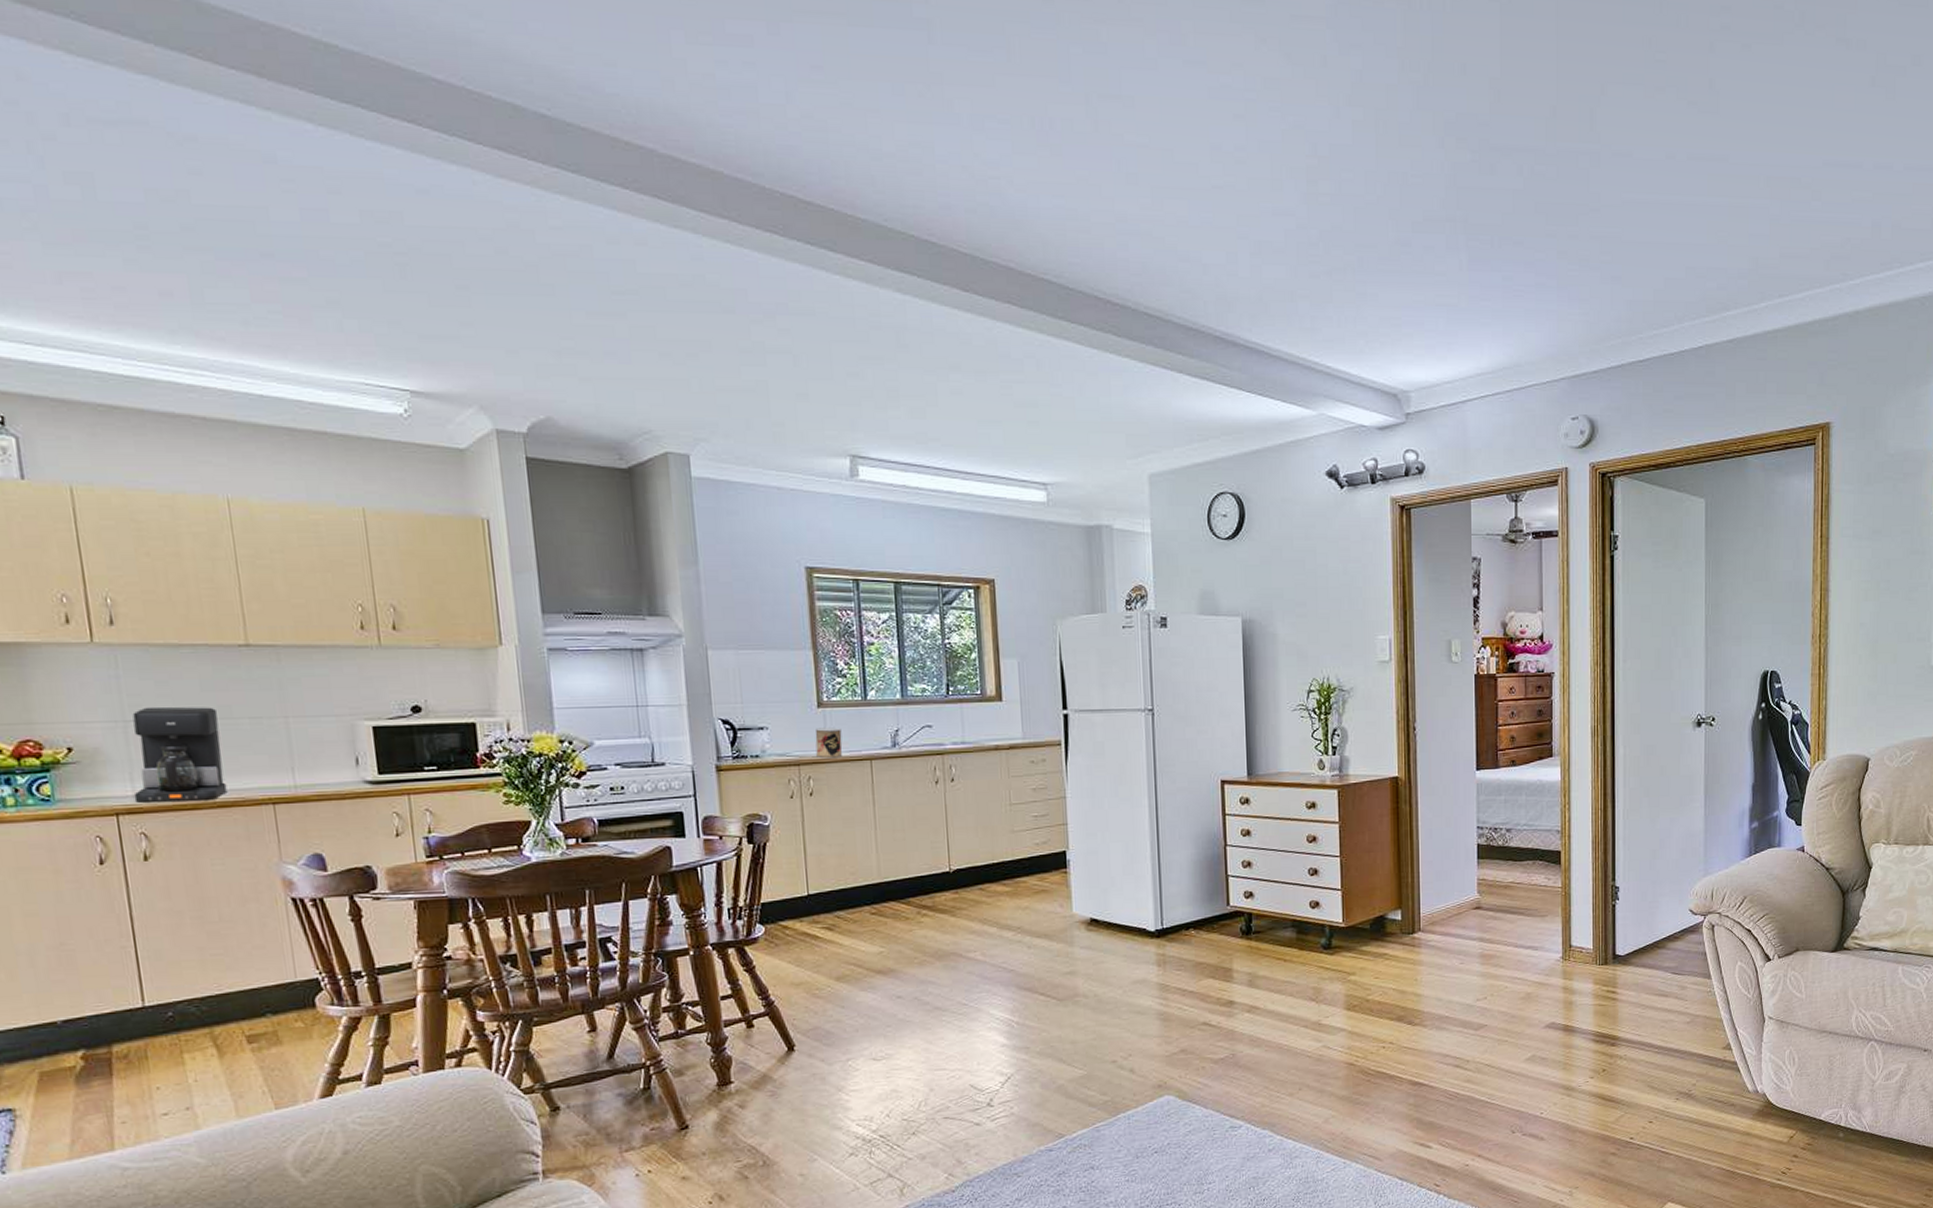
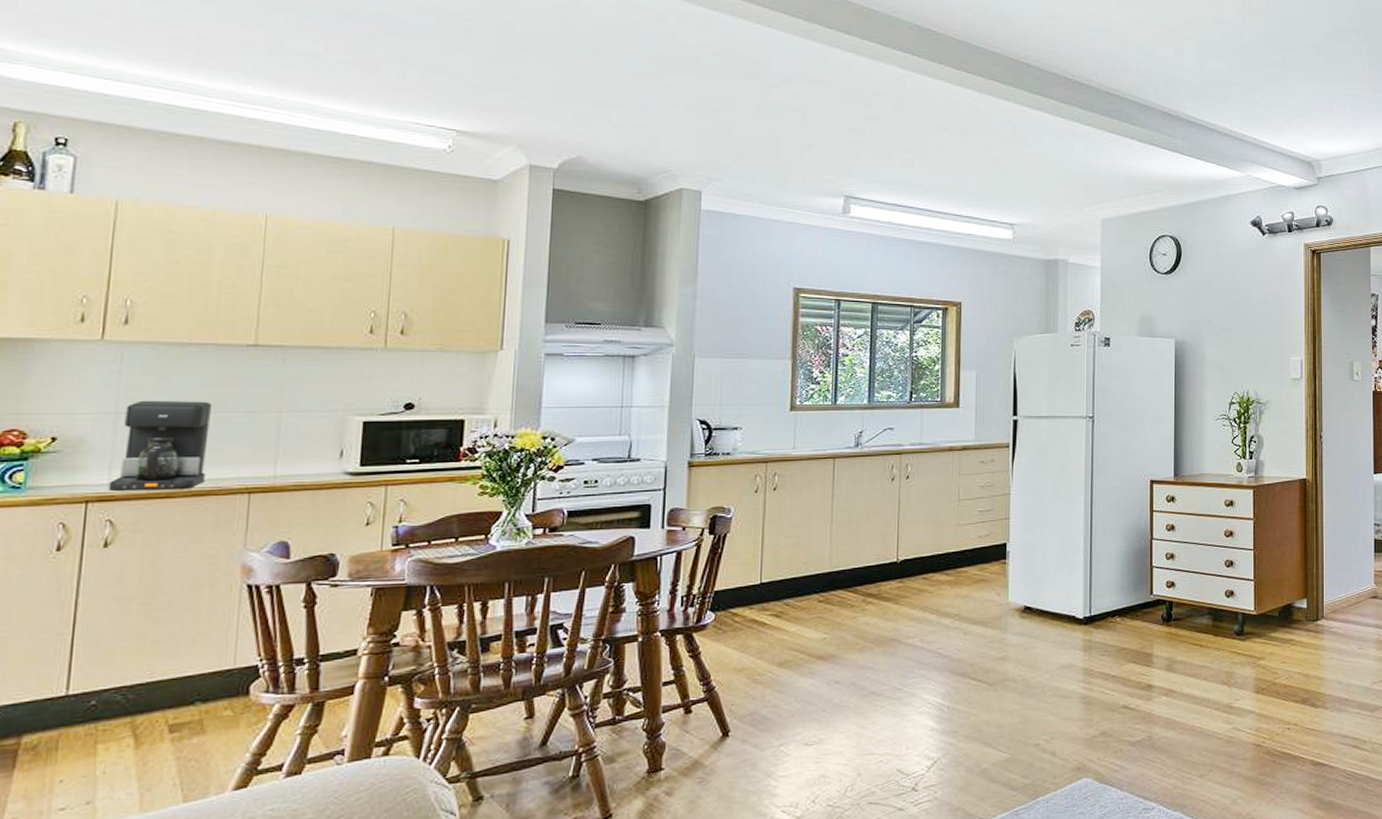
tin can: present [815,727,843,759] -> none [784,428,810,457]

